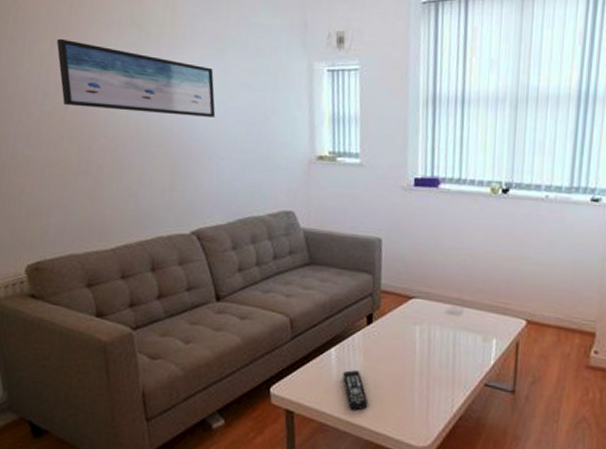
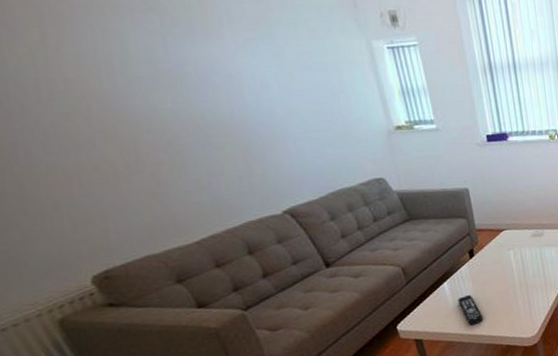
wall art: present [56,38,216,117] -> none [46,28,280,104]

